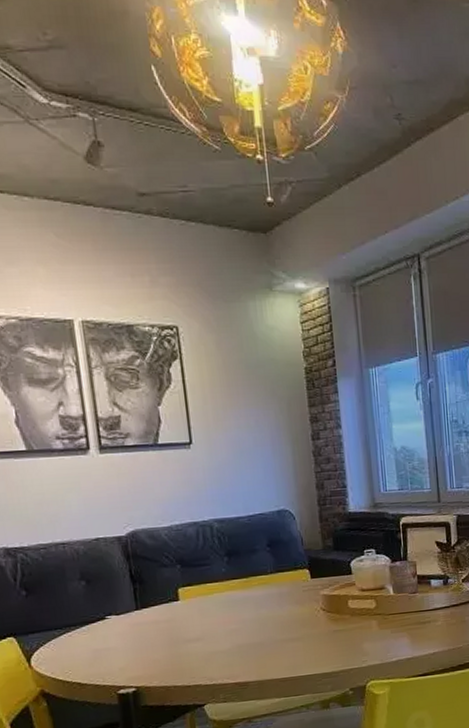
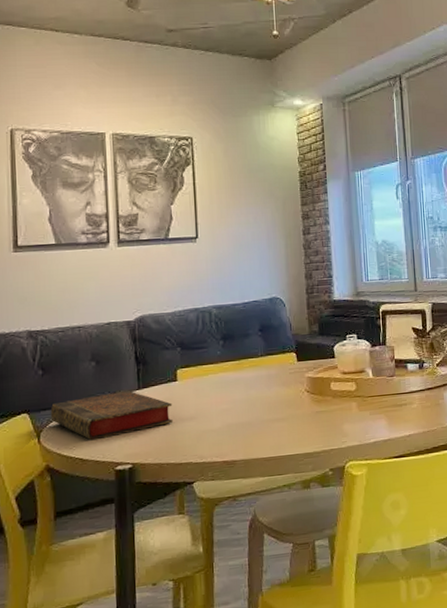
book: none [39,610,178,664] -> present [50,390,174,441]

